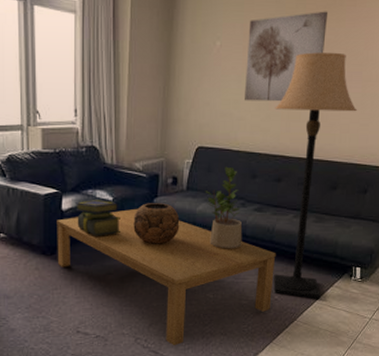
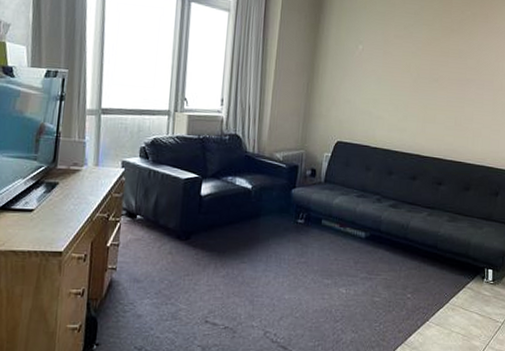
coffee table: present [57,208,276,346] -> none [192,197,410,342]
stack of books: present [75,200,122,236] -> none [214,187,258,224]
decorative bowl: present [133,203,180,244] -> none [270,193,316,235]
potted plant: present [205,166,243,248] -> none [342,162,377,243]
wall art: present [245,11,329,102] -> none [383,24,463,104]
lamp: present [273,52,358,299] -> none [406,60,490,300]

